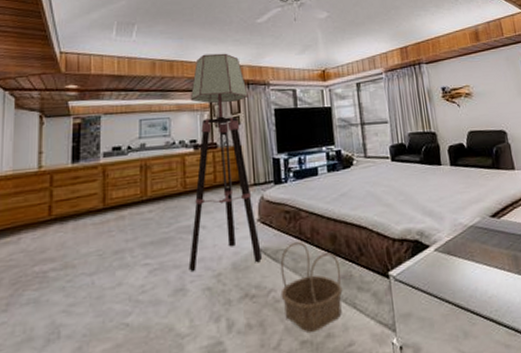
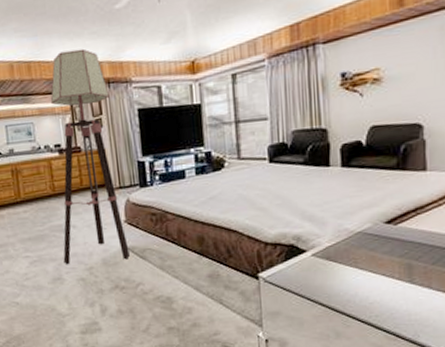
basket: present [280,241,343,333] -> none [147,241,210,322]

